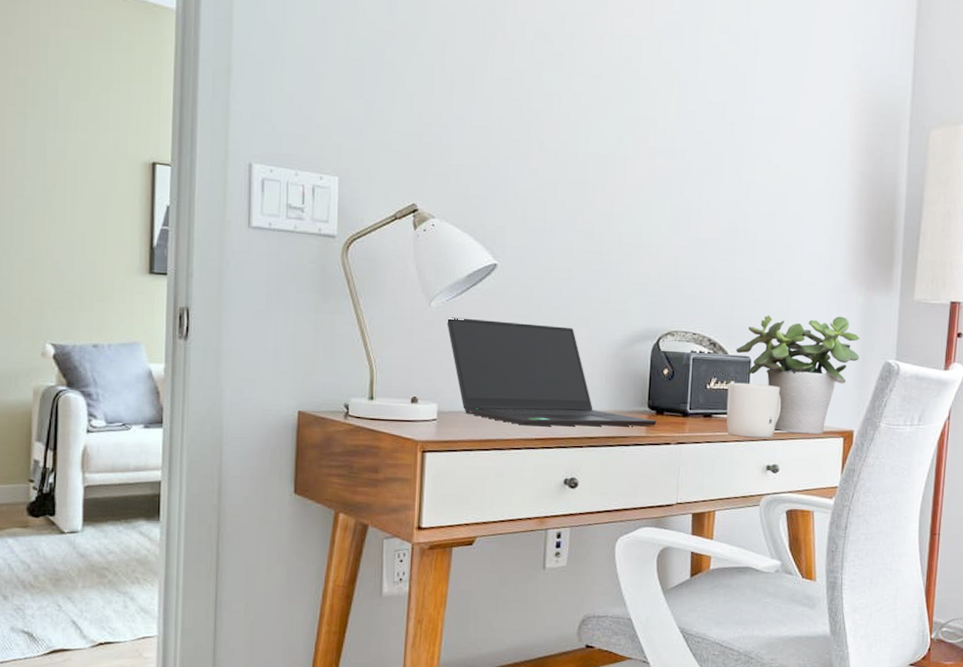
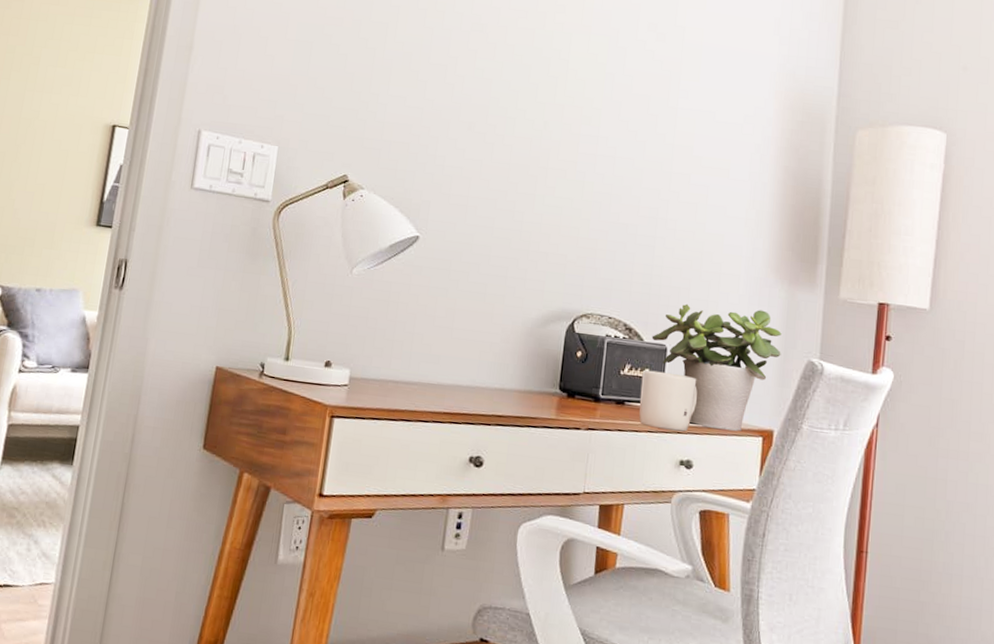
laptop: present [446,317,657,427] -> none [365,284,568,409]

